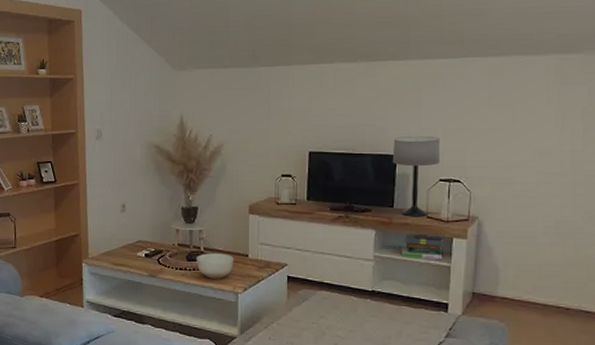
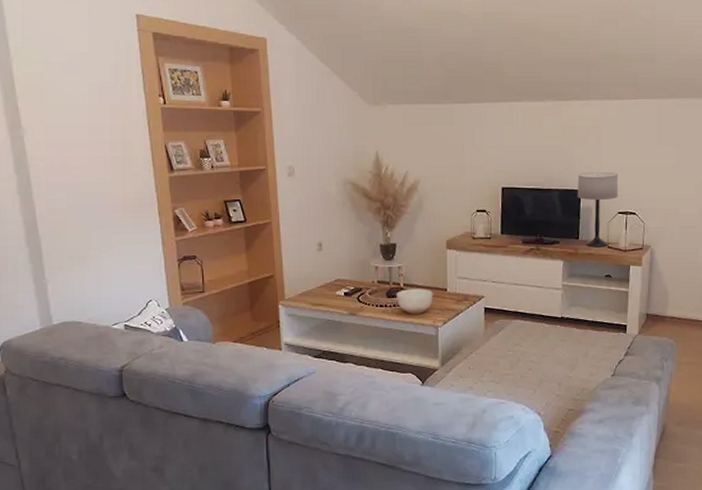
books: present [401,233,445,260] -> none [586,262,623,286]

